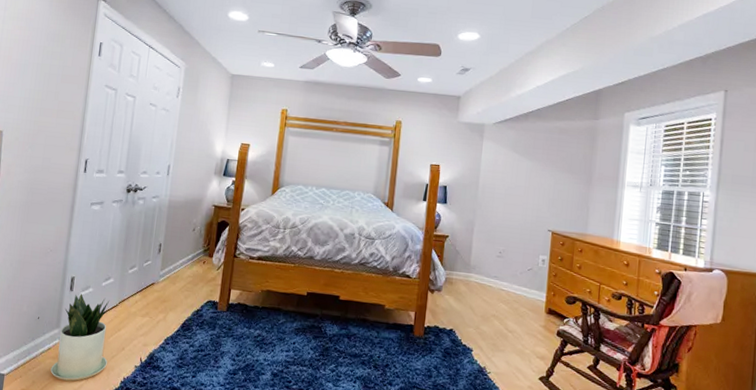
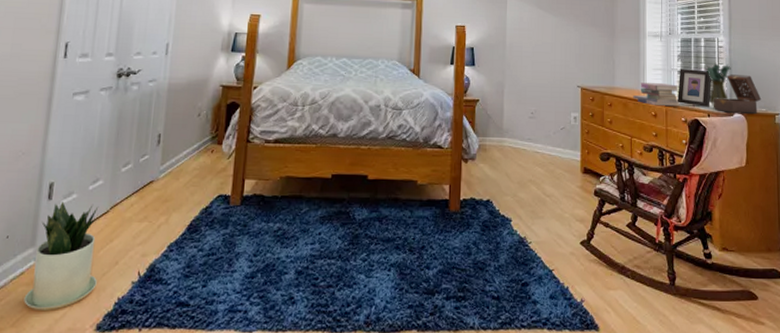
books: none [605,231,655,258] -> present [633,82,680,107]
picture frame: none [653,221,692,262] -> present [678,69,711,108]
vase: none [687,216,715,263] -> present [707,62,731,108]
jewelry box: none [692,230,746,272] -> present [714,74,762,114]

